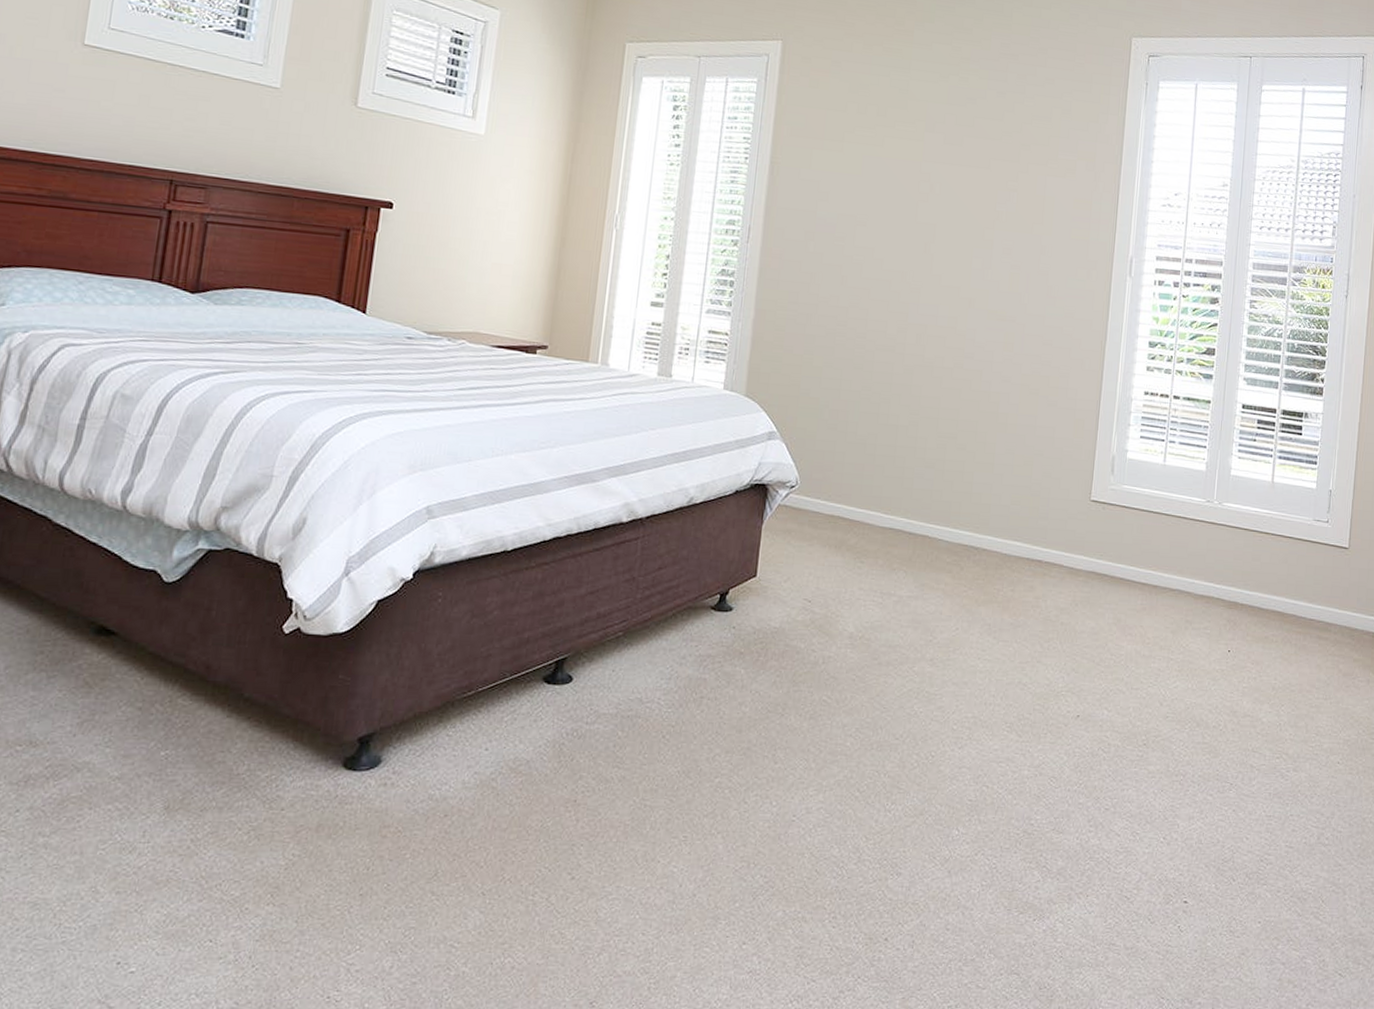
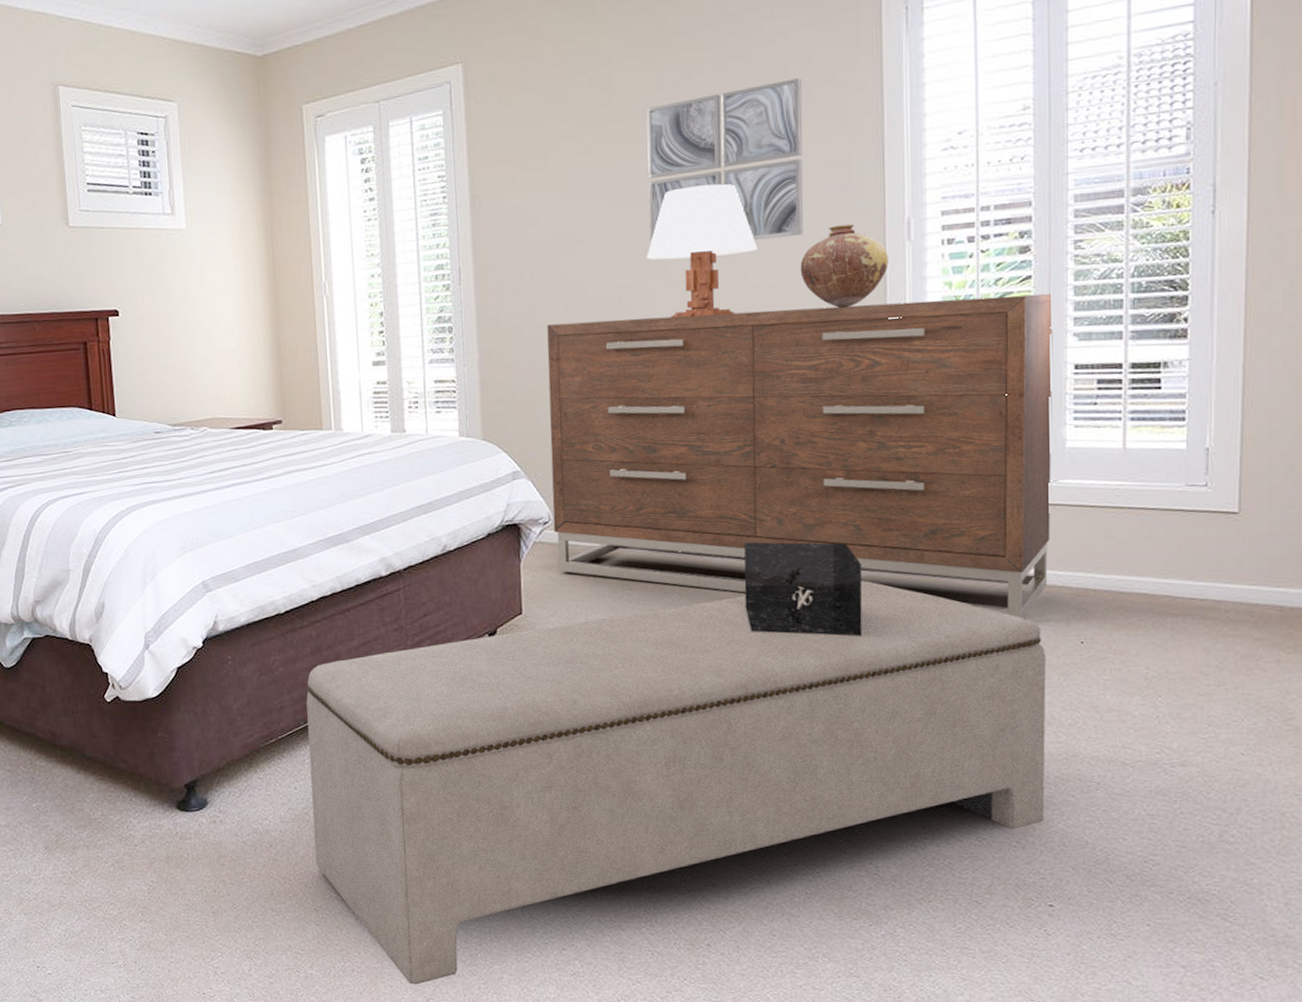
bench: none [493,575,1201,985] -> present [306,580,1046,985]
dresser: none [798,295,1232,625] -> present [547,294,1054,619]
table lamp: none [918,193,1011,315] -> present [646,184,758,318]
wall art: none [923,117,1062,256] -> present [646,78,804,243]
decorative box: none [961,528,1064,629] -> present [744,542,863,637]
vase: none [1043,252,1113,325] -> present [800,224,888,308]

